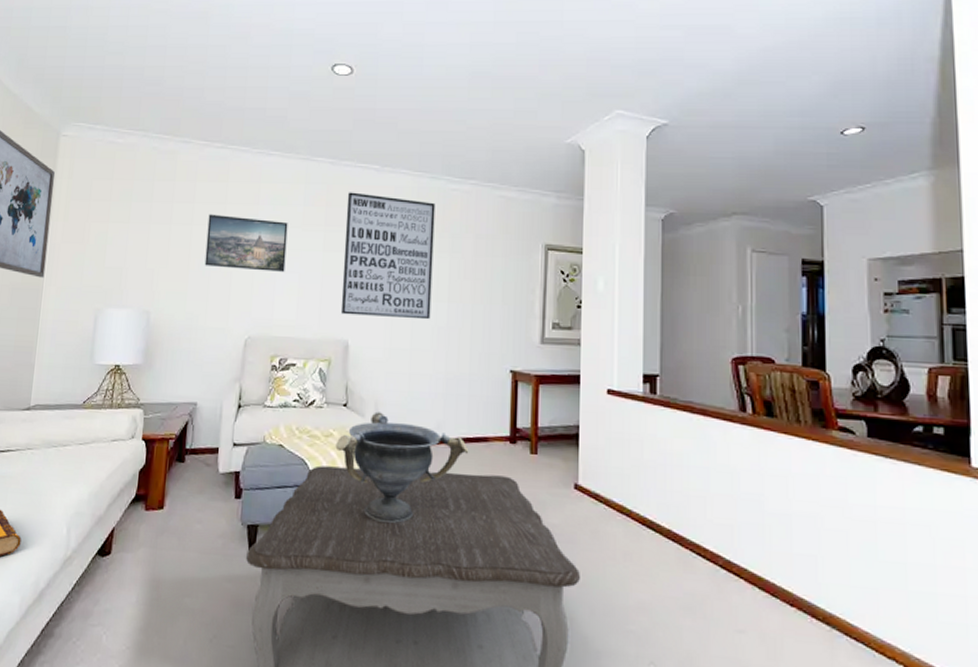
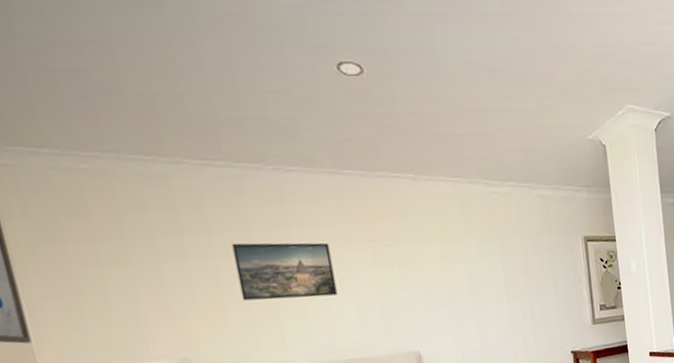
wall art: present [340,192,436,320] -> none [387,204,494,328]

